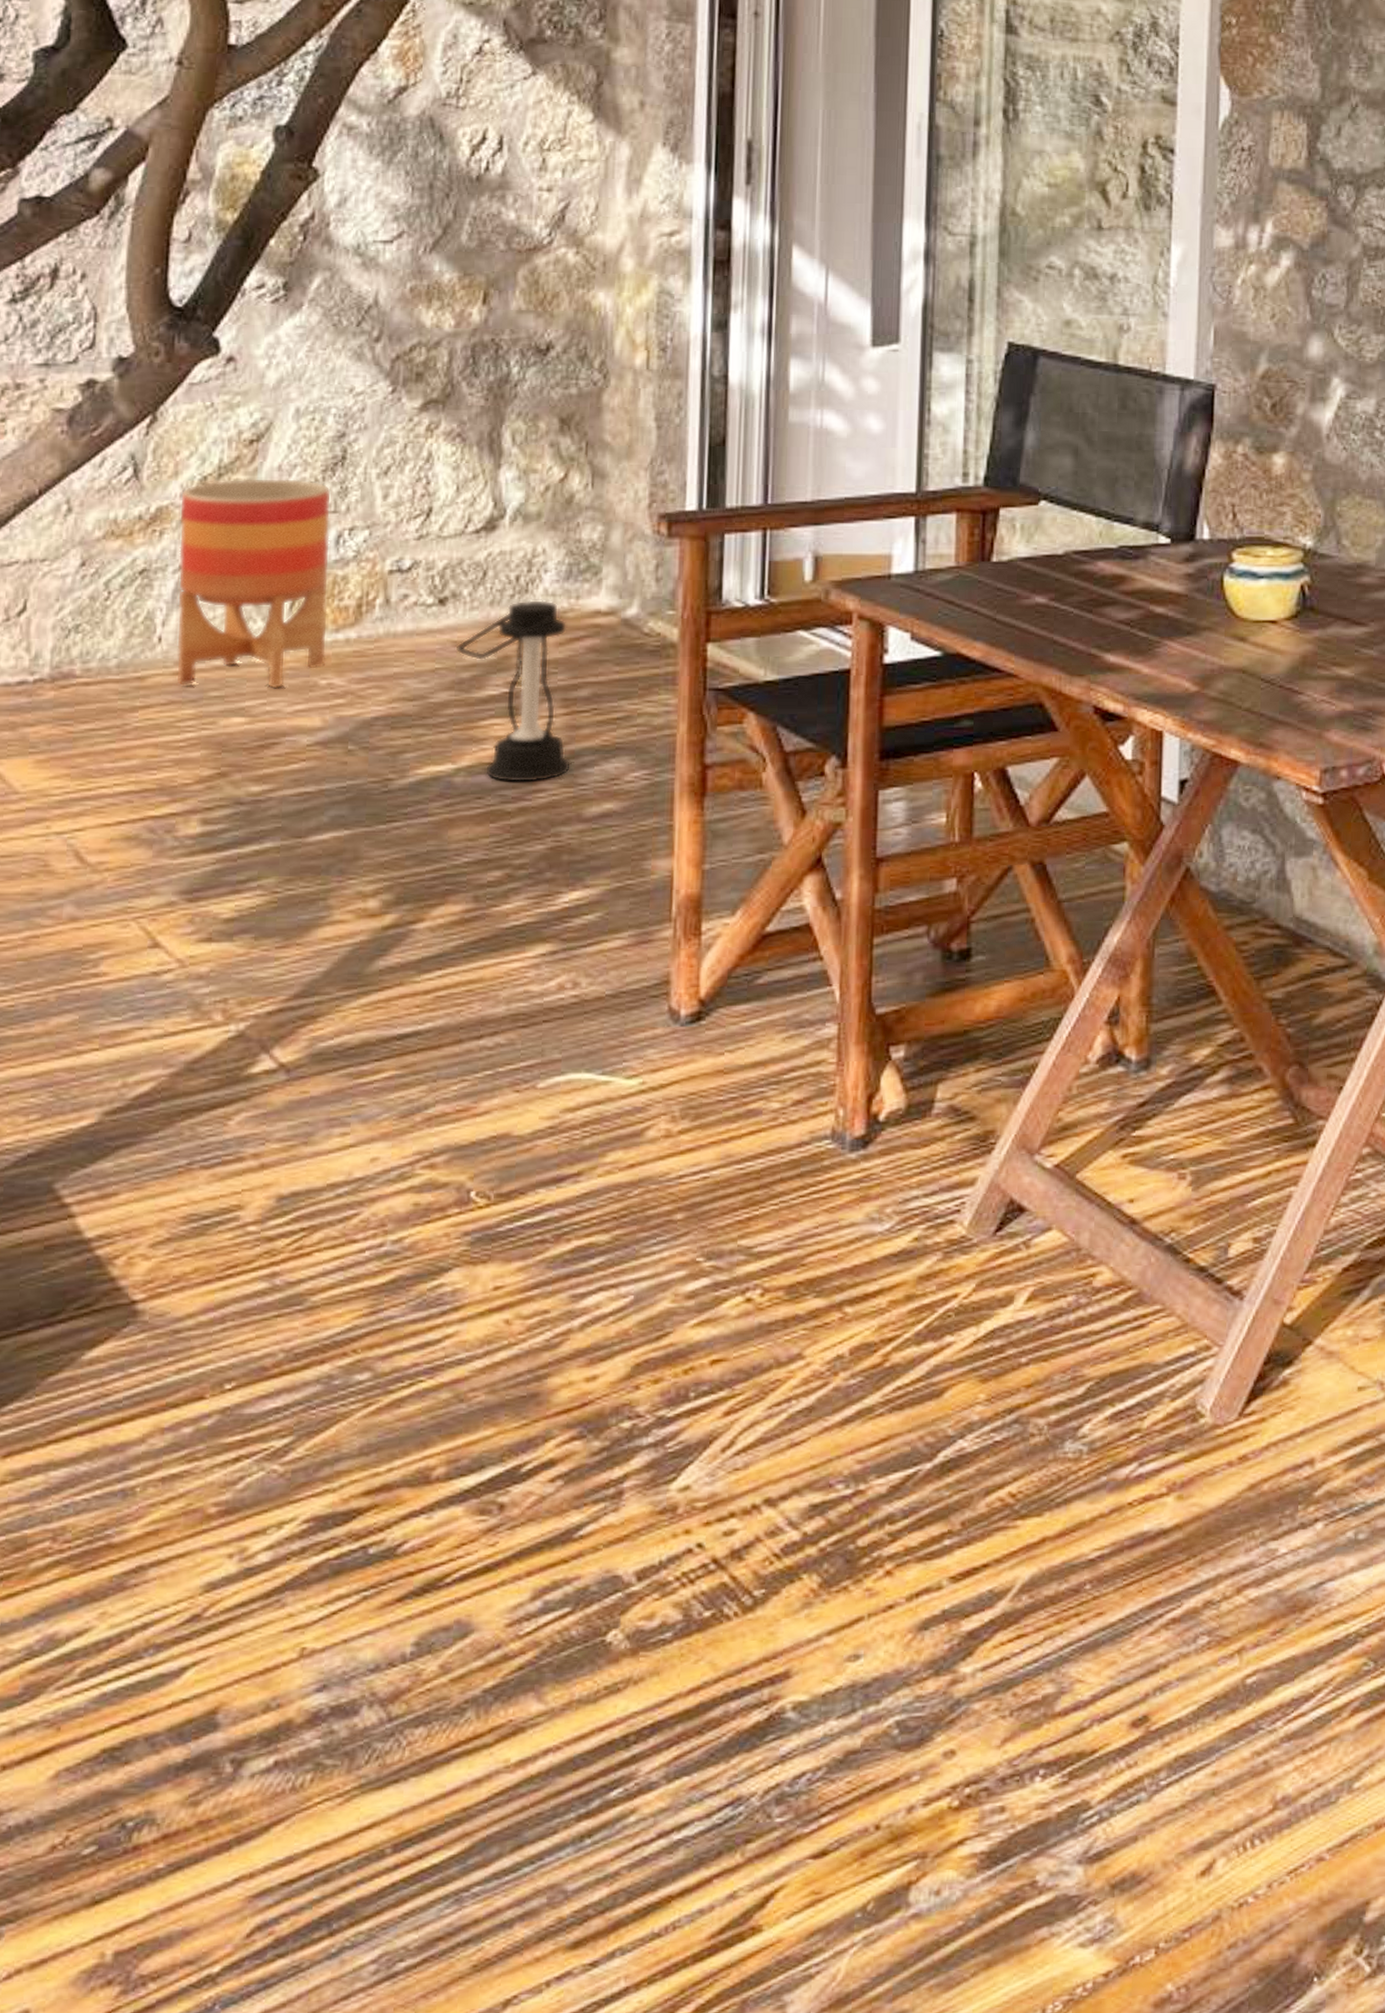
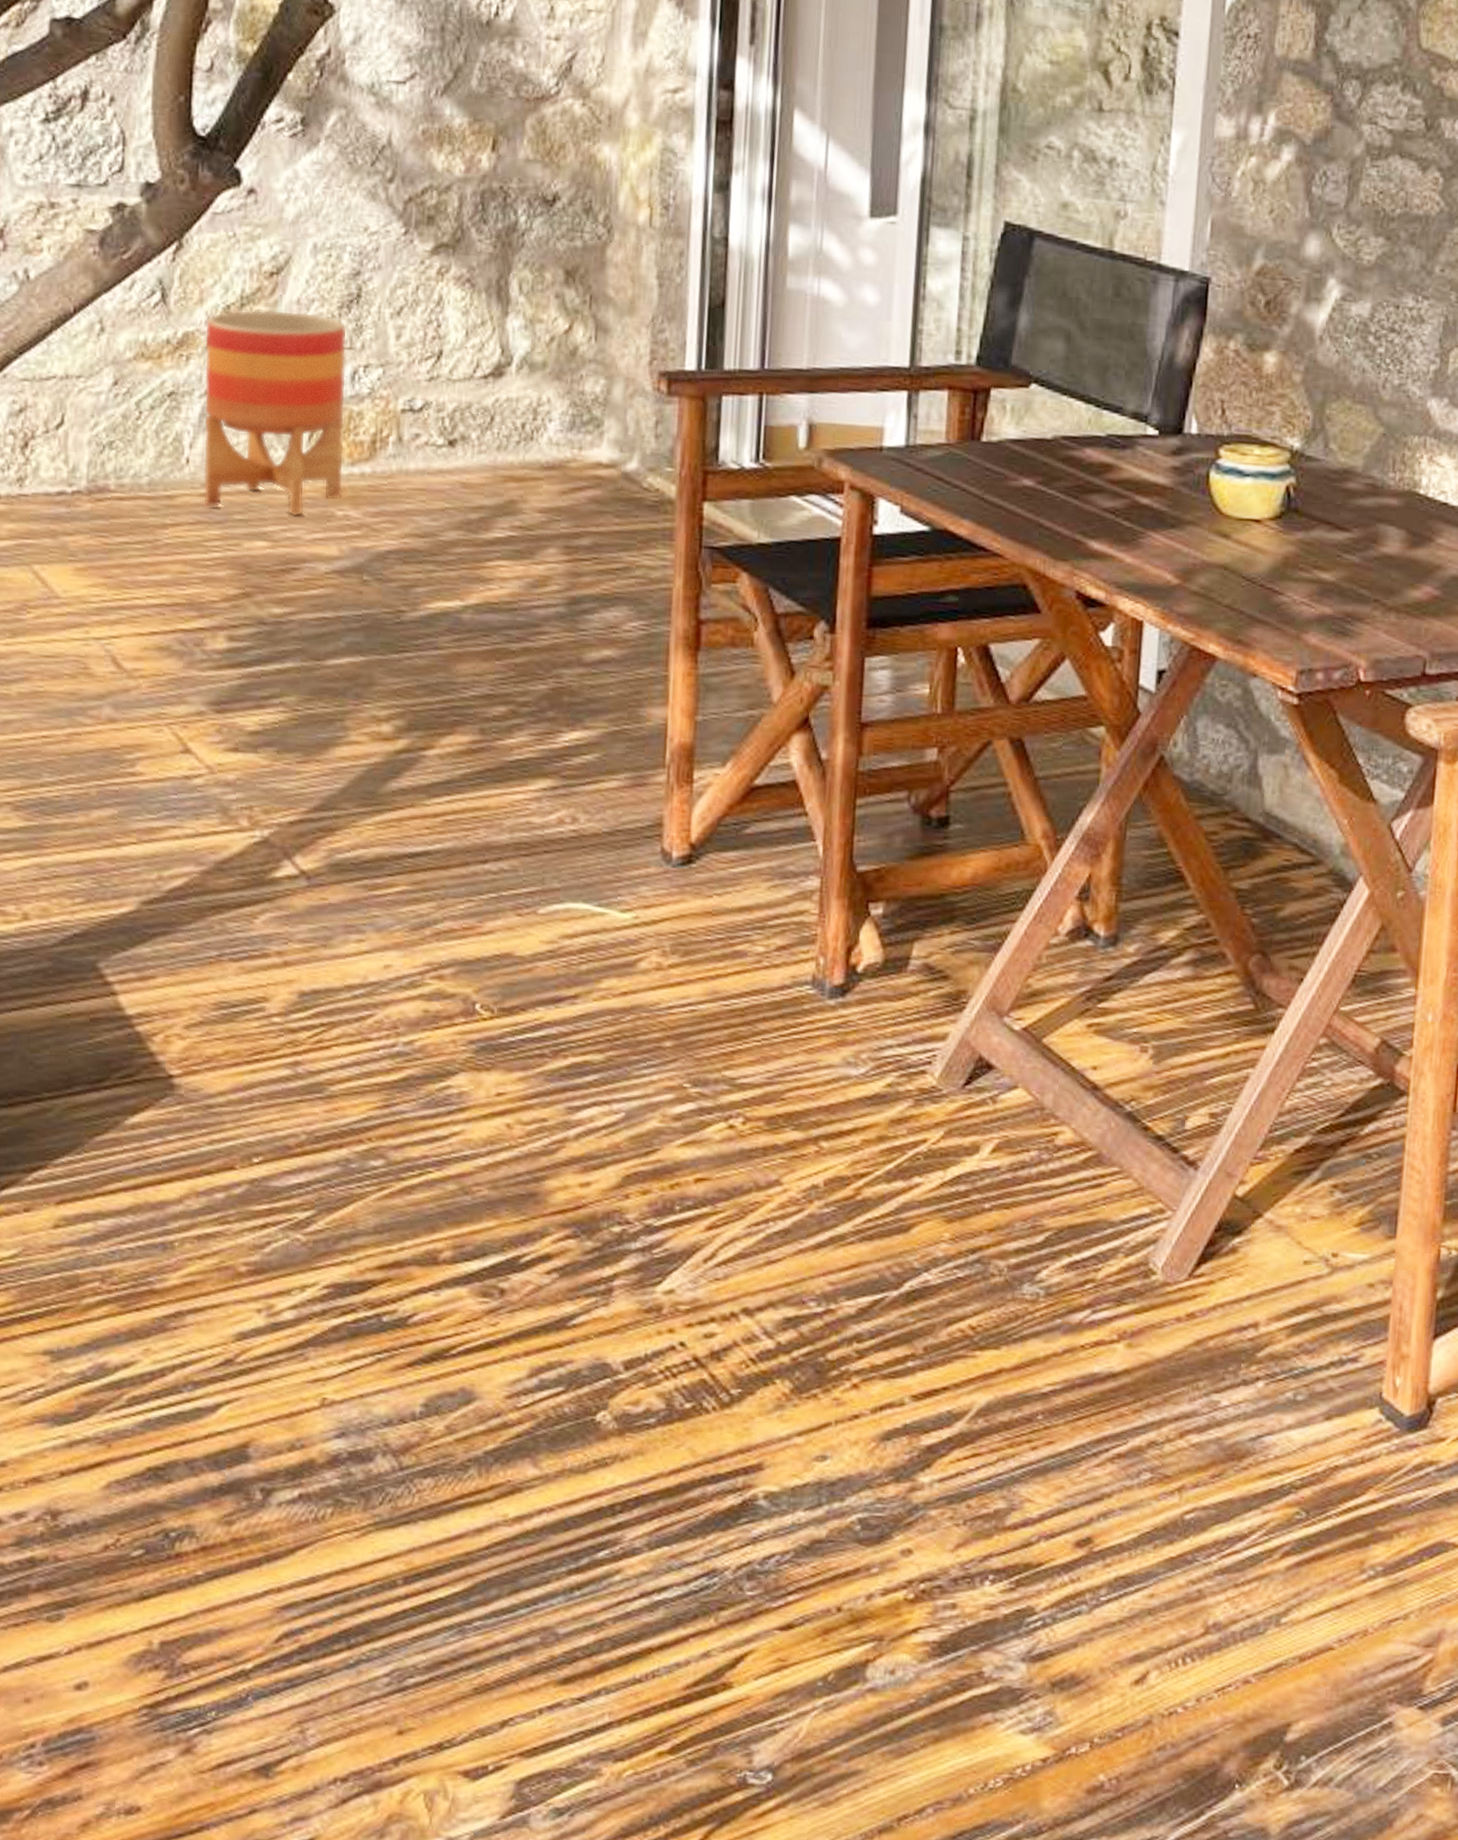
lantern: present [455,600,572,783] -> none [464,447,573,625]

